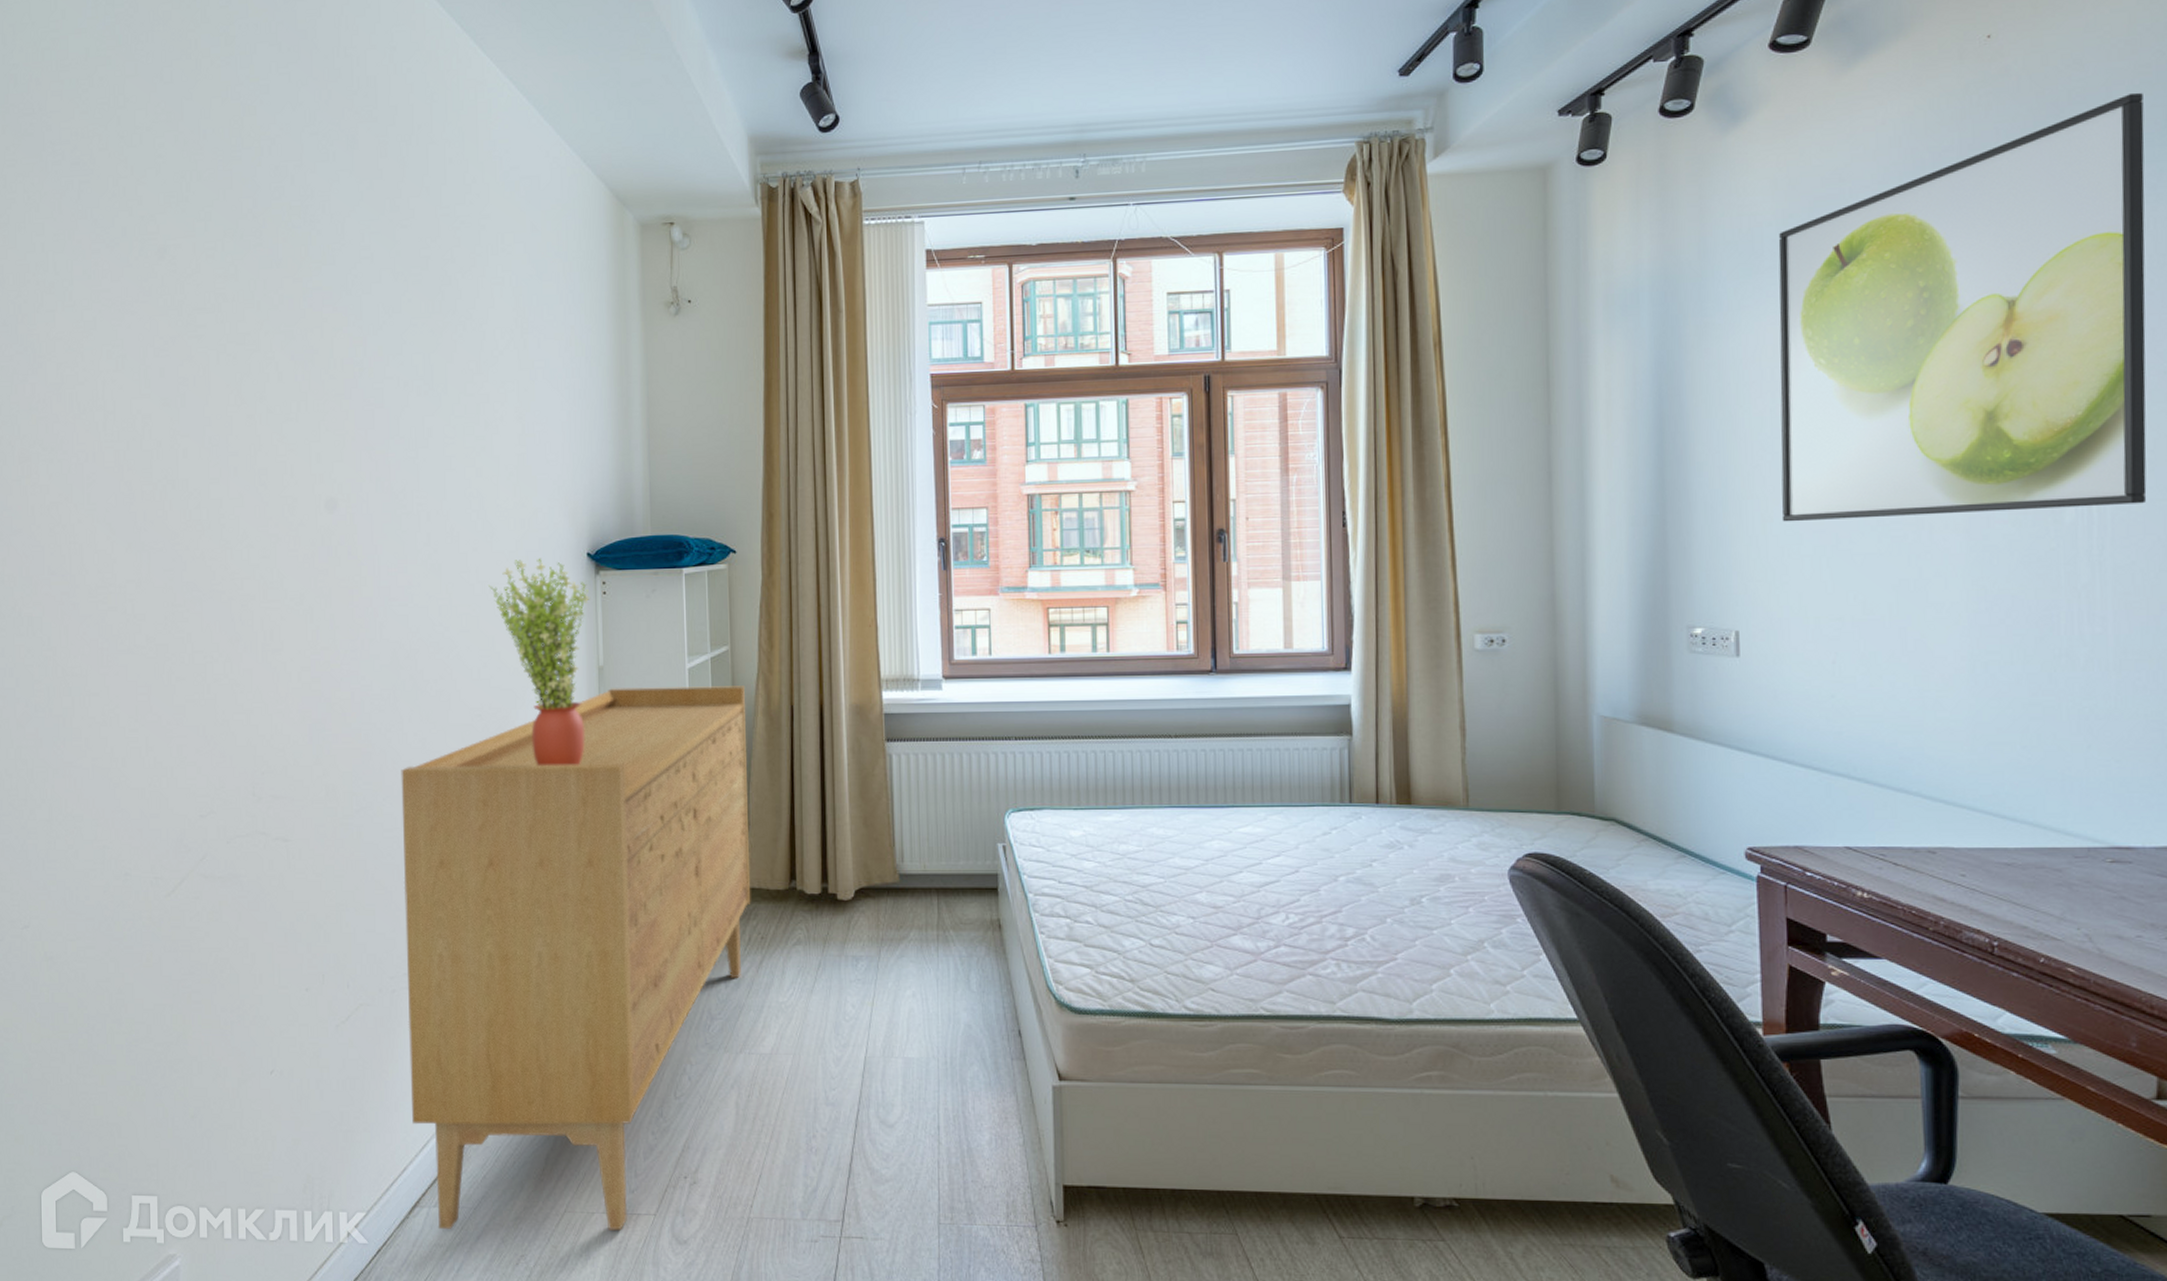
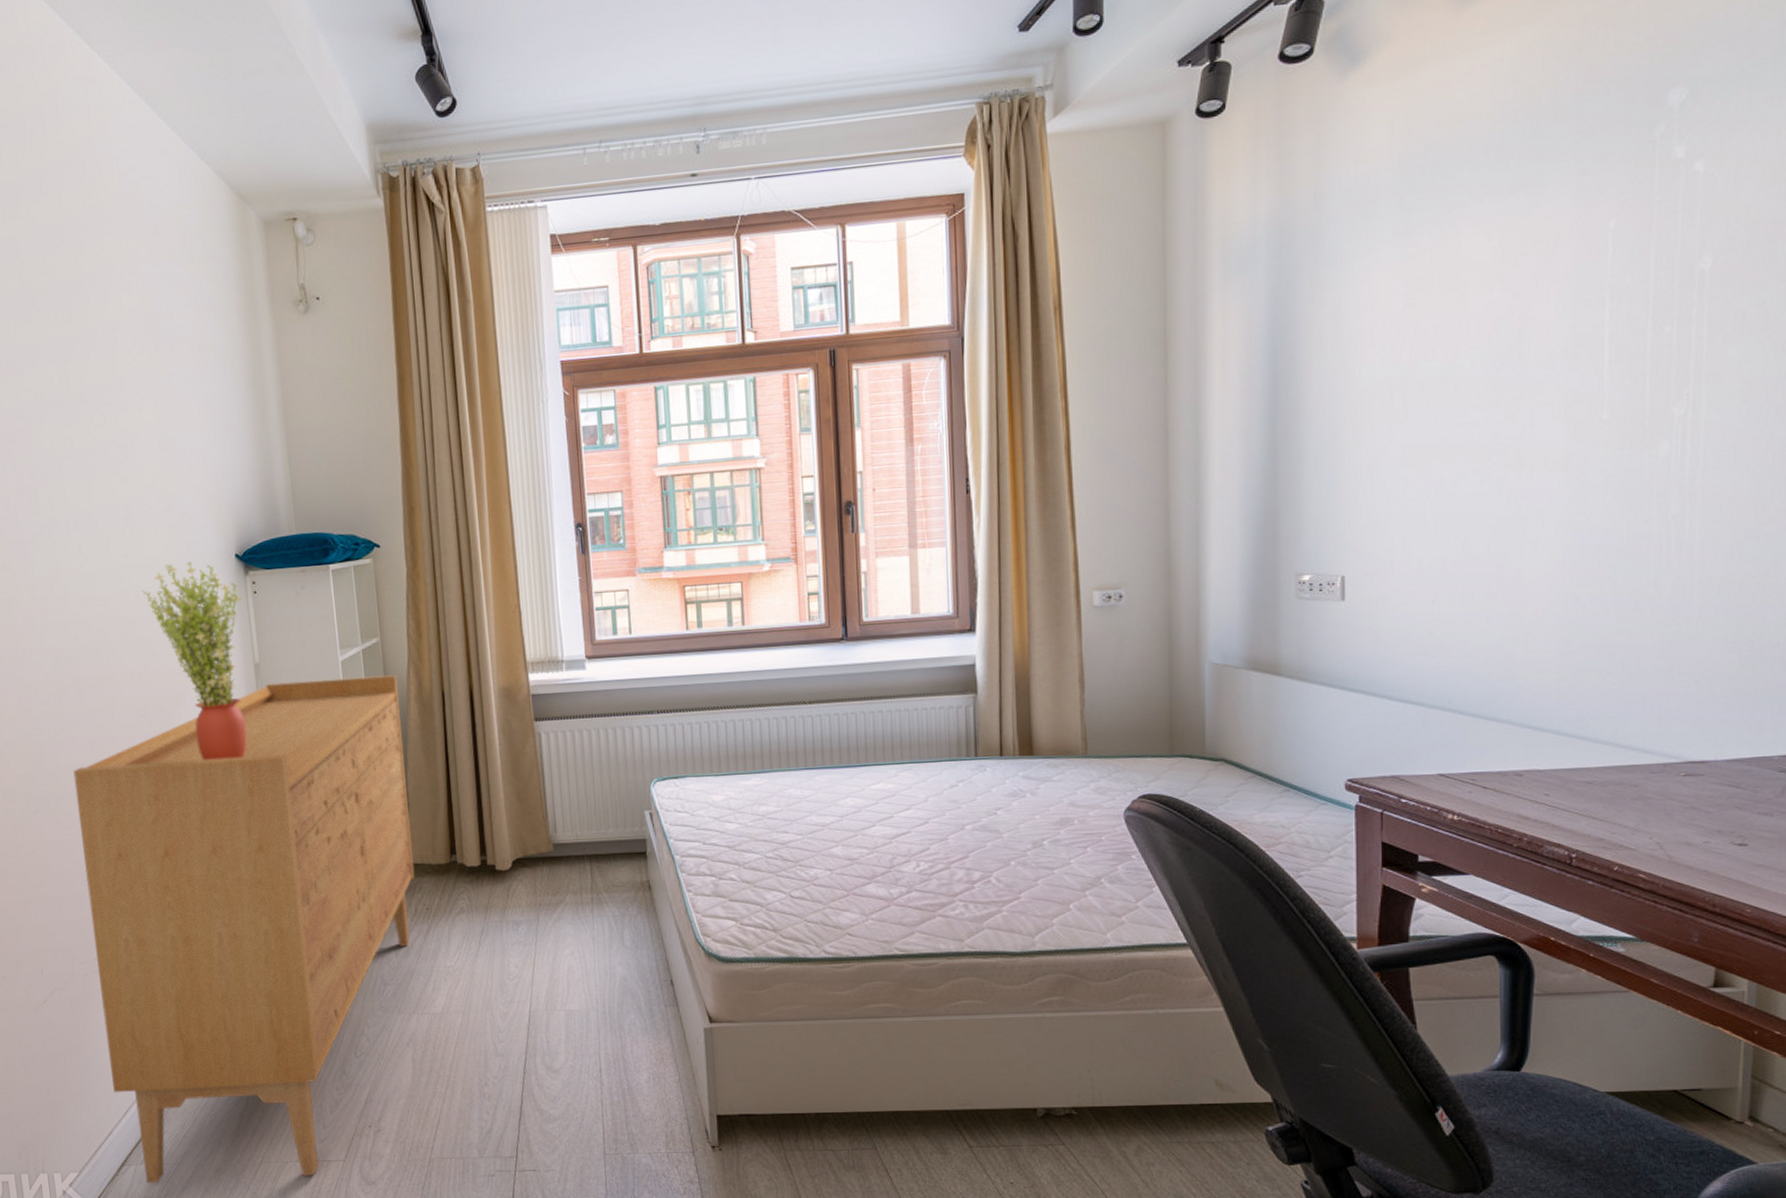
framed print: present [1778,92,2147,522] -> none [1388,16,1760,469]

